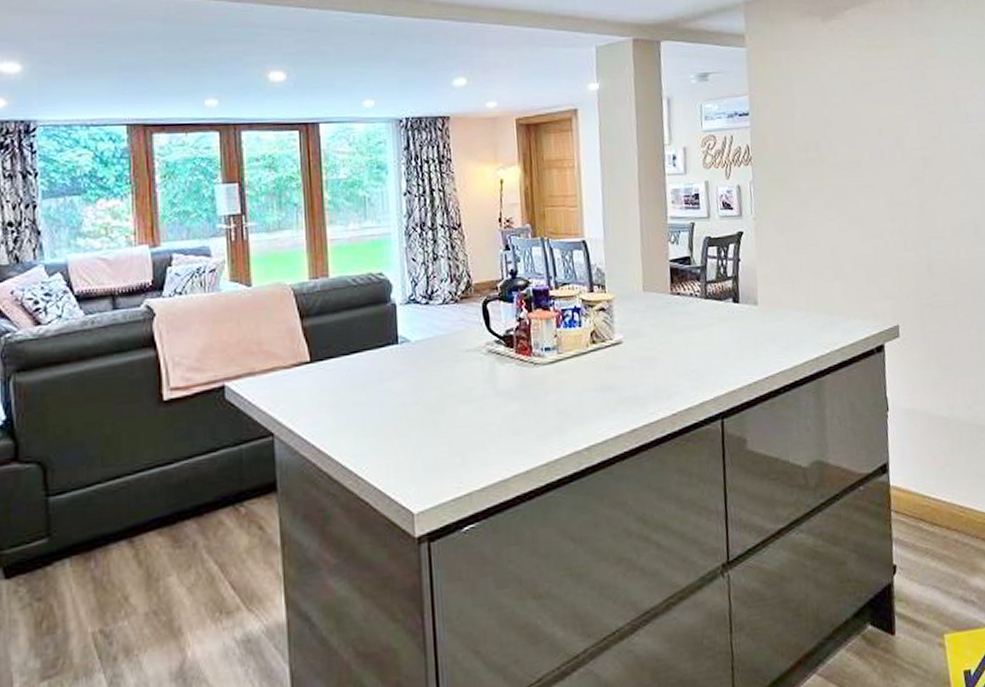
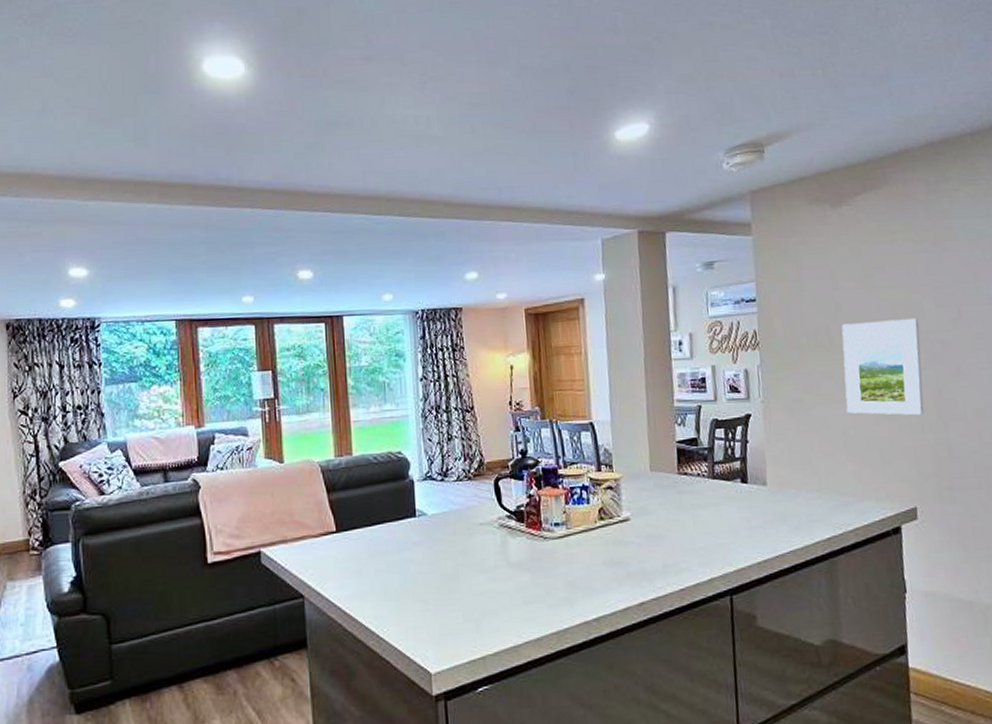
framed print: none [830,136,907,233] -> present [841,319,925,416]

